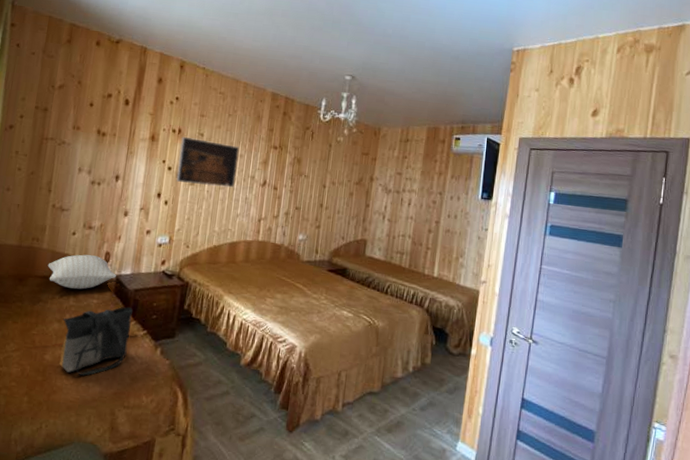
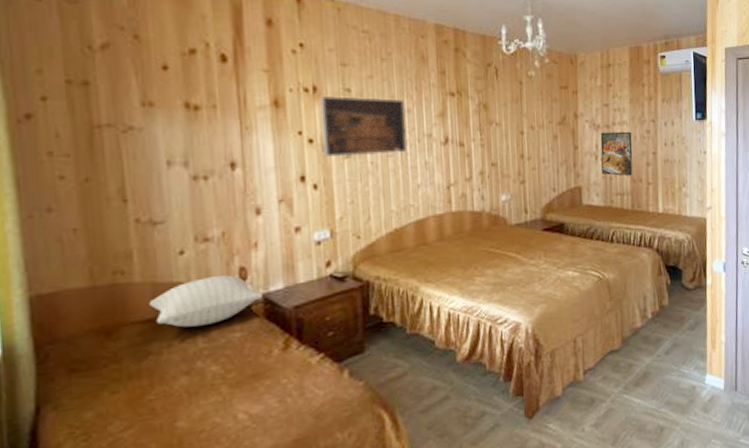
tote bag: present [59,306,134,376] -> none [193,330,301,435]
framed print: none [387,196,419,239] -> present [600,131,633,176]

